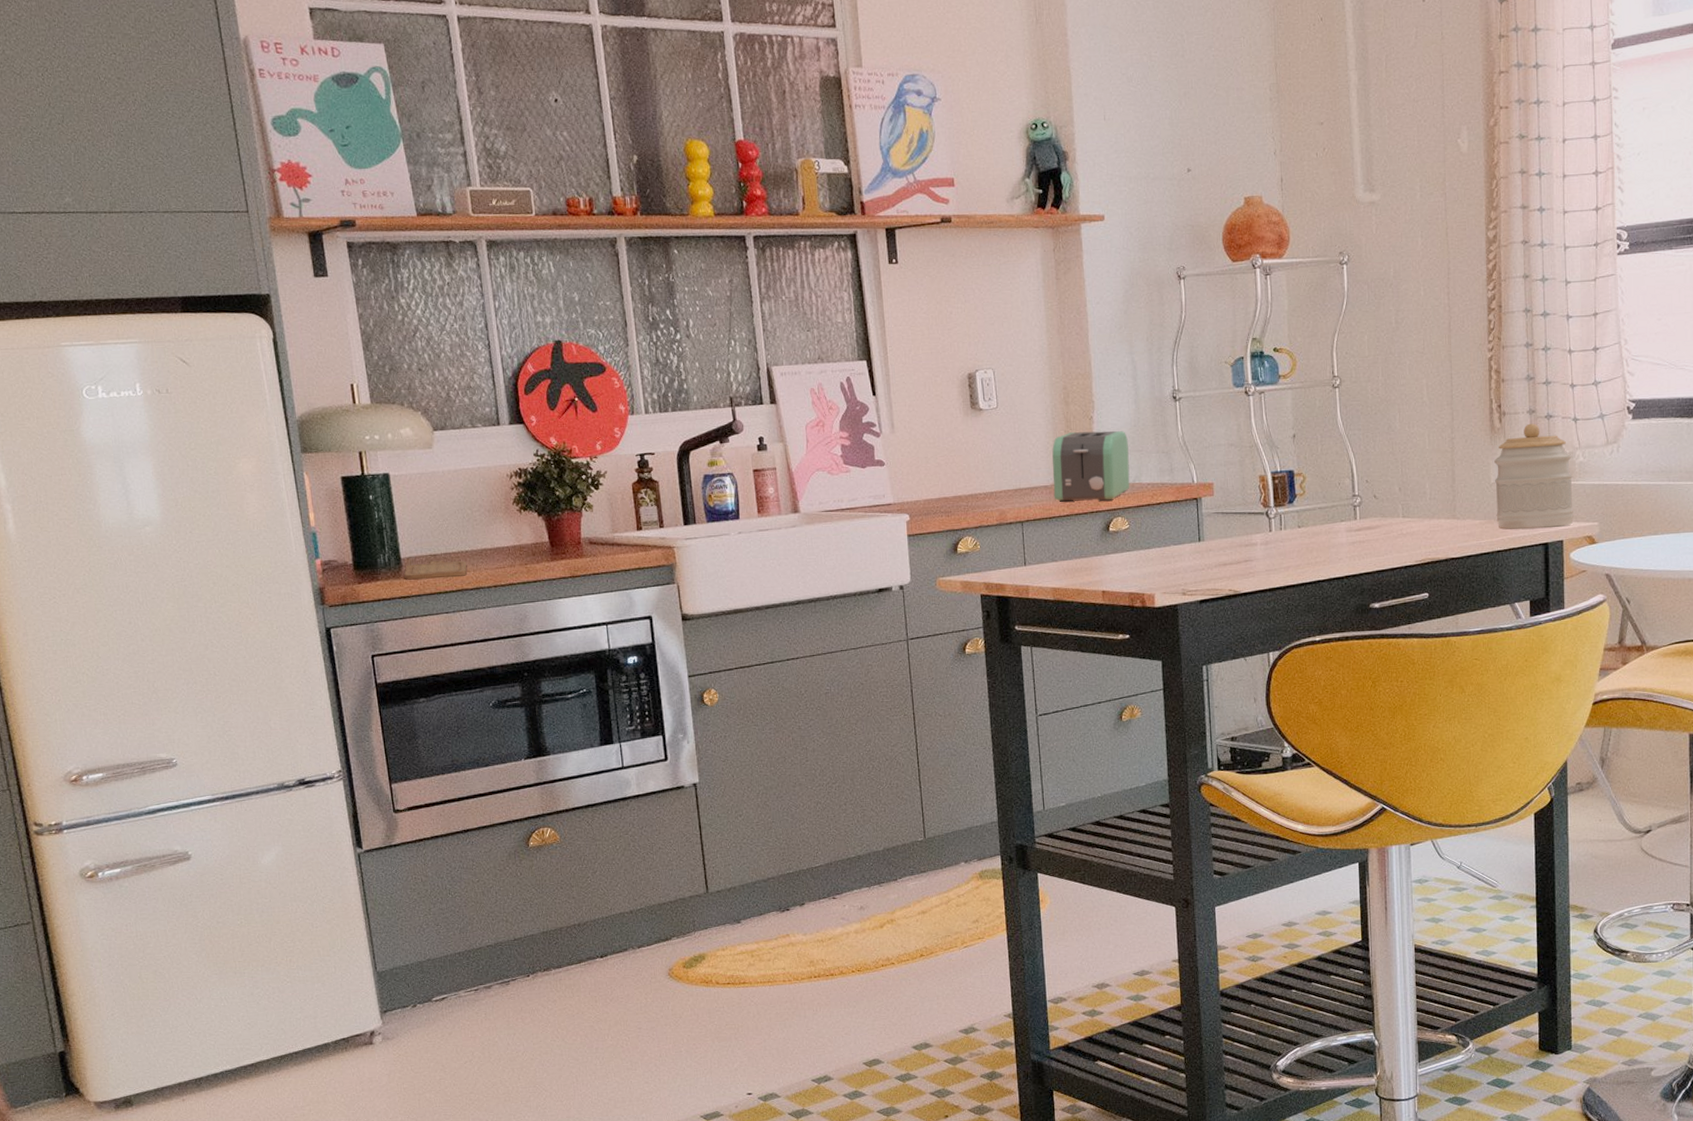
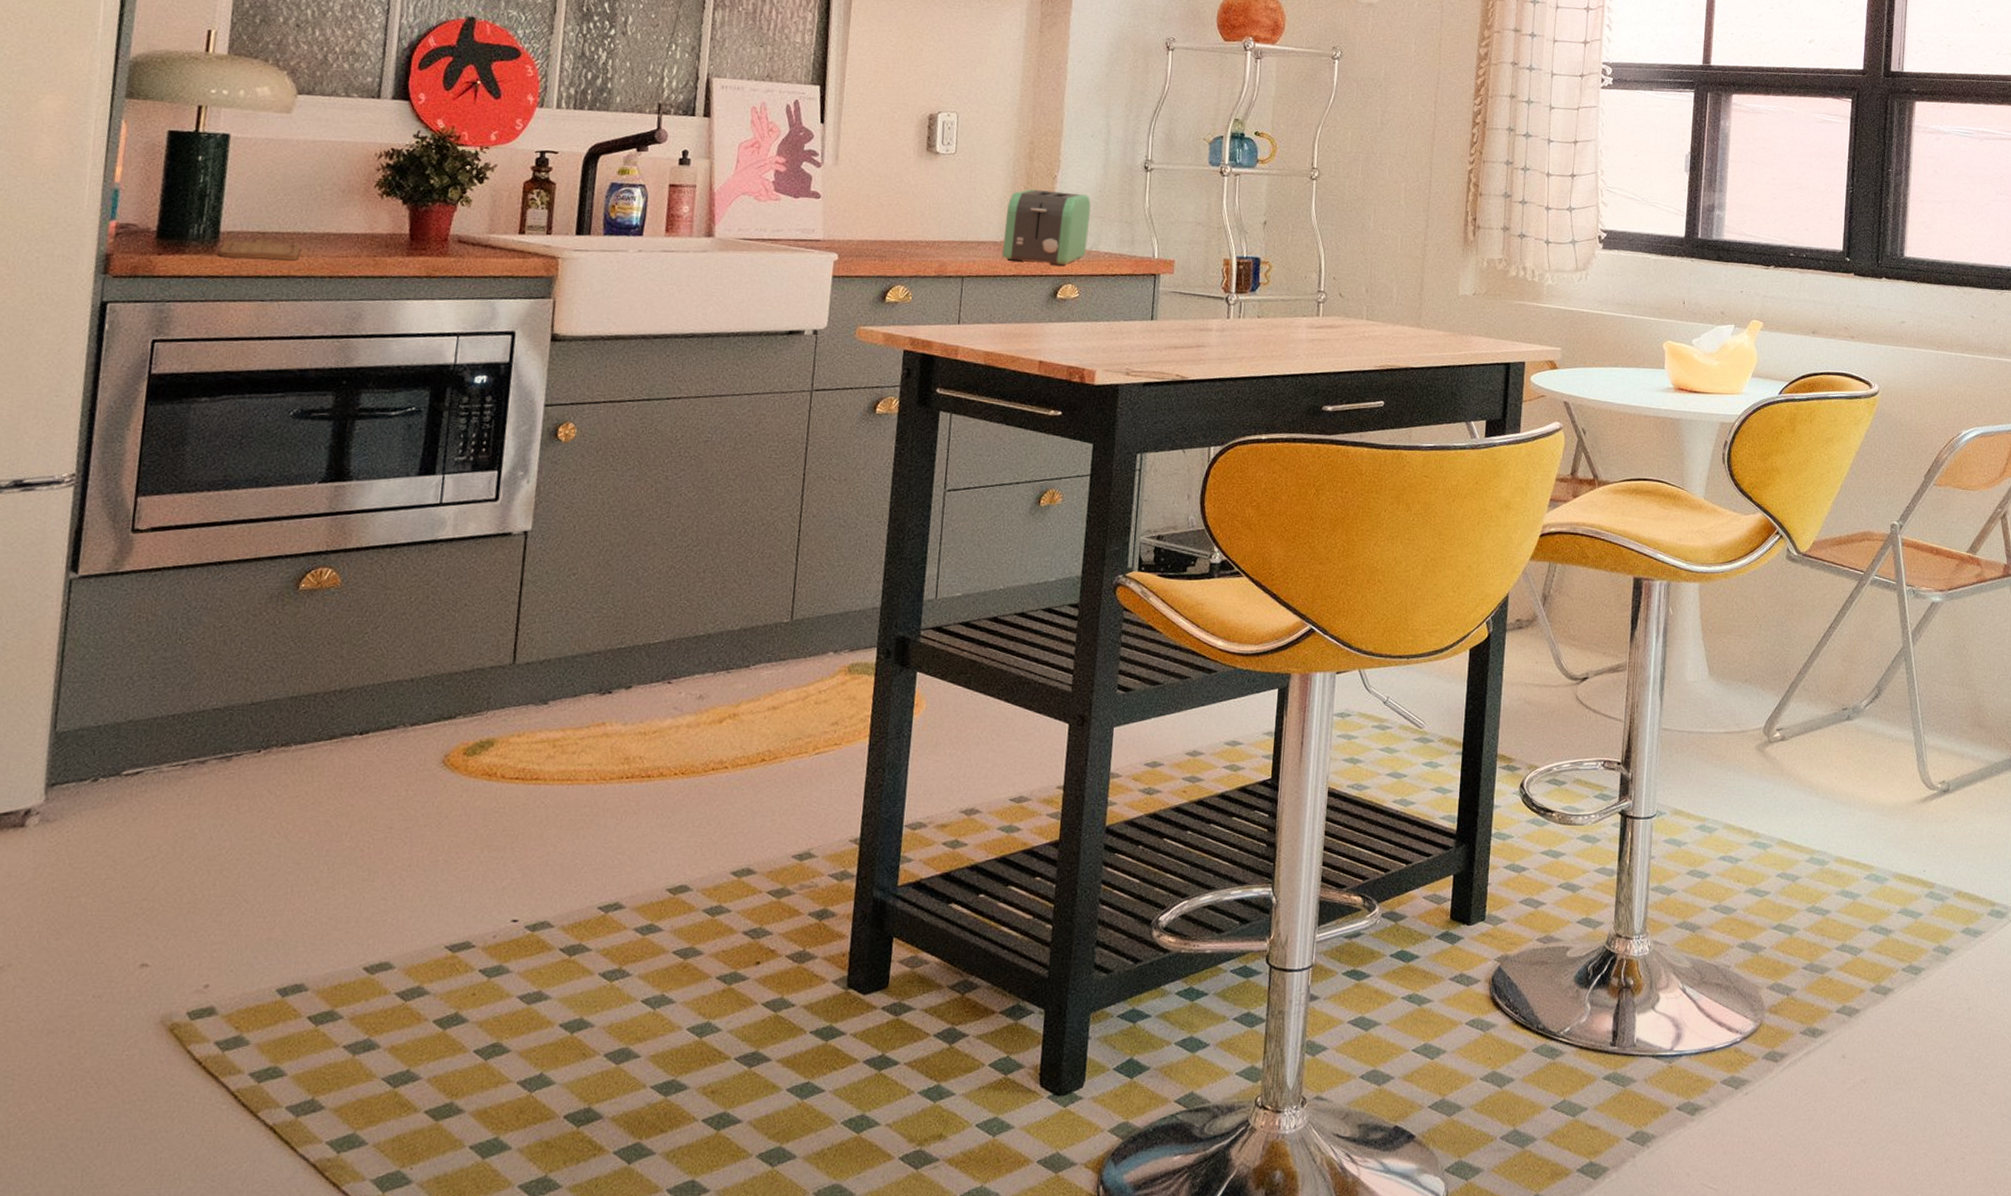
jar: present [1494,423,1574,530] -> none [1460,240,1541,349]

